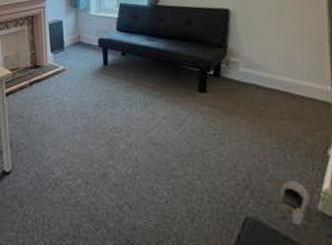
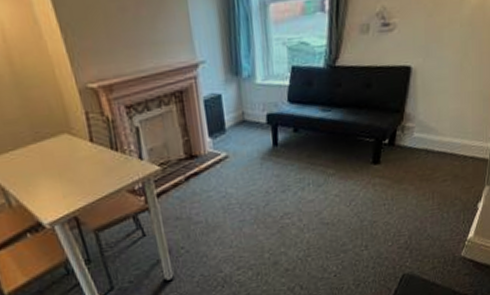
shoe: present [279,181,310,225] -> none [431,235,456,272]

